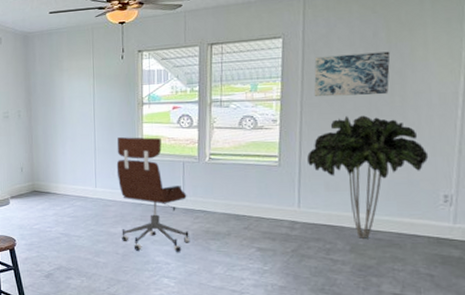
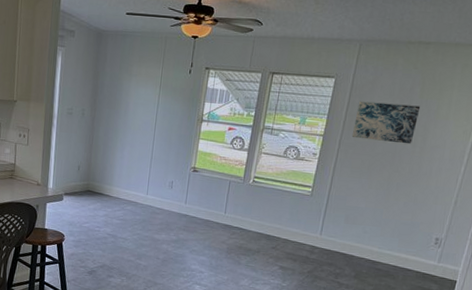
office chair: present [116,137,189,252] -> none [164,150,228,263]
indoor plant: present [307,115,429,239] -> none [335,159,432,268]

